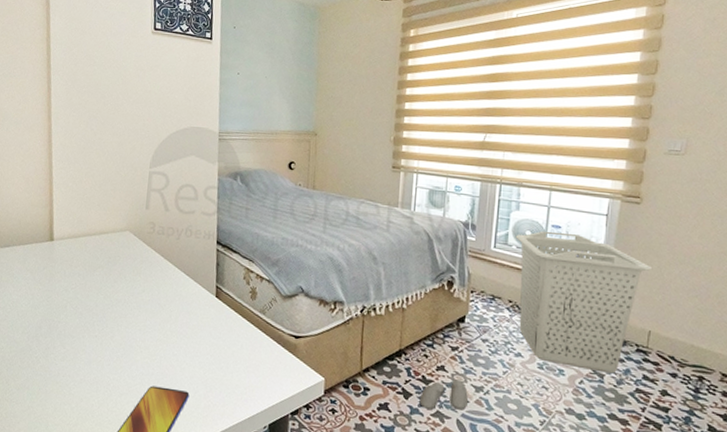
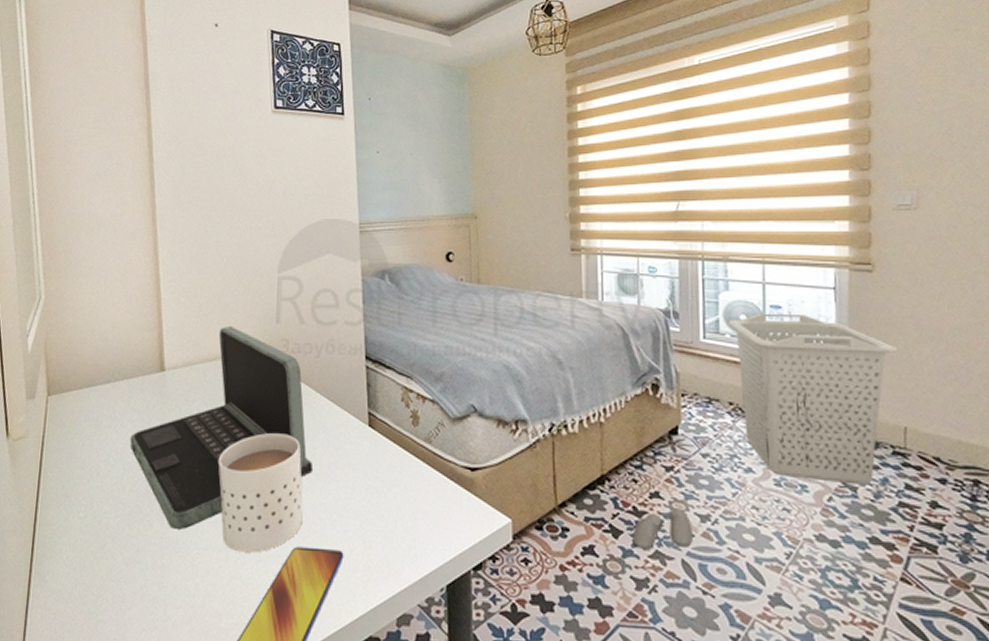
laptop: none [23,208,170,366] -> present [130,325,314,529]
mug: none [93,296,161,388] -> present [217,433,303,553]

